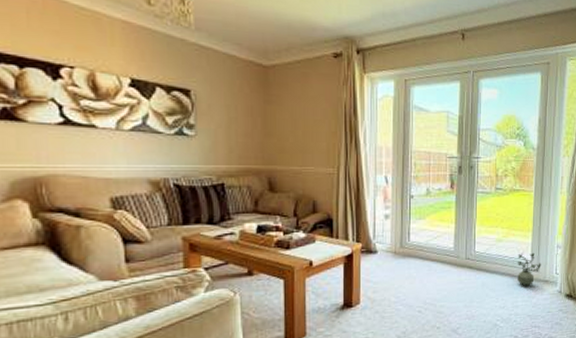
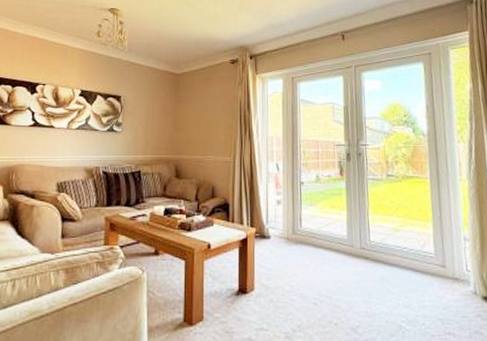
potted plant: present [518,252,541,287] -> none [418,244,448,284]

